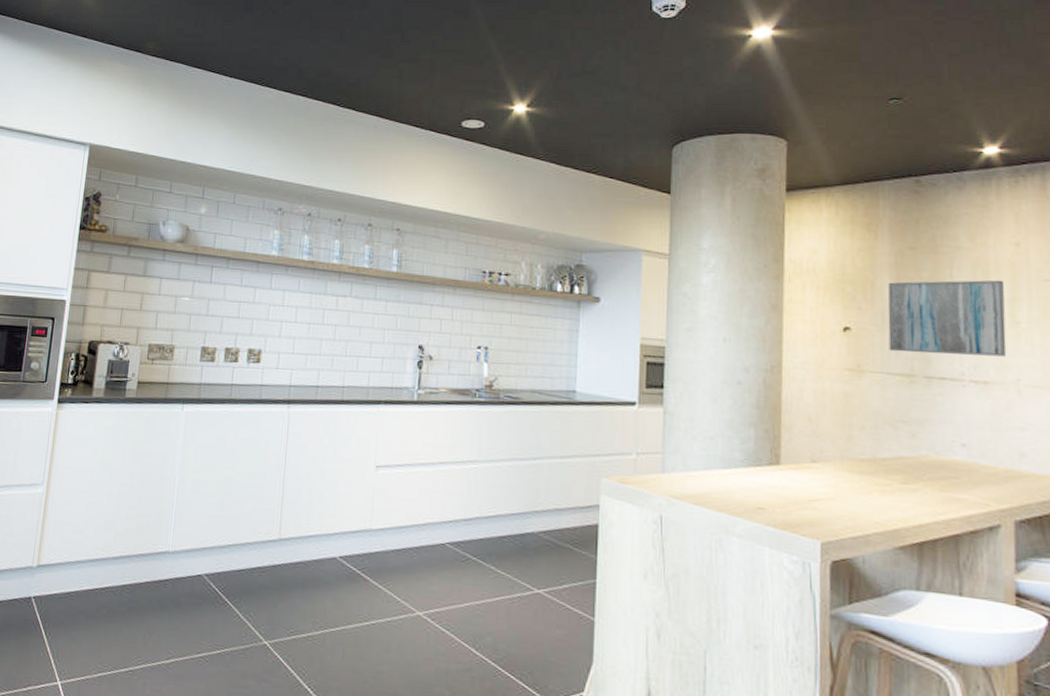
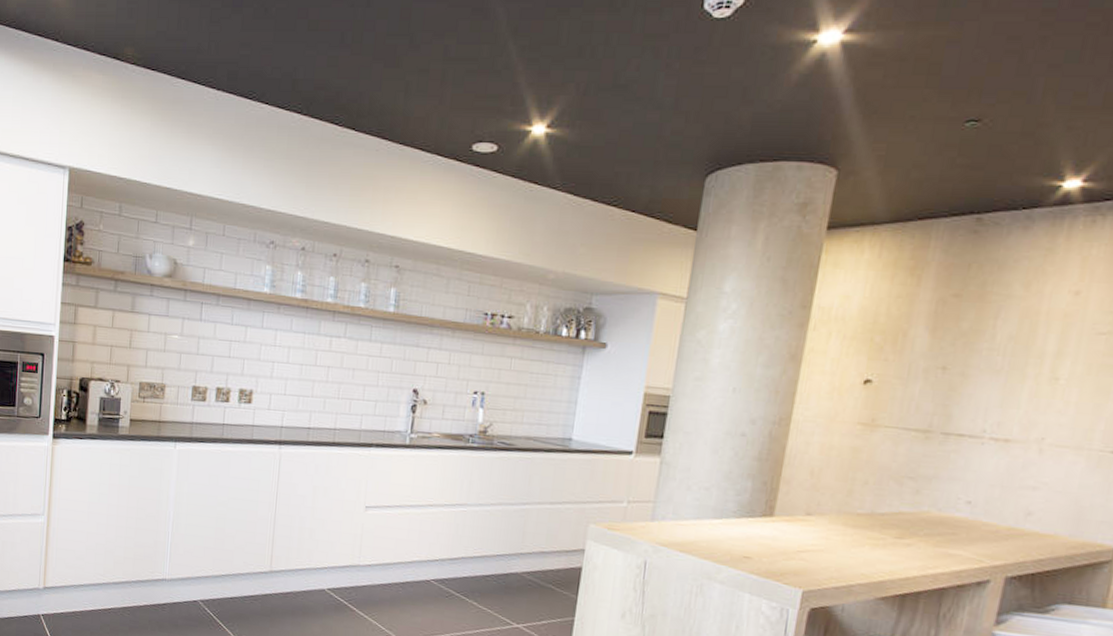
wall art: present [888,280,1007,357] -> none [909,332,1053,414]

